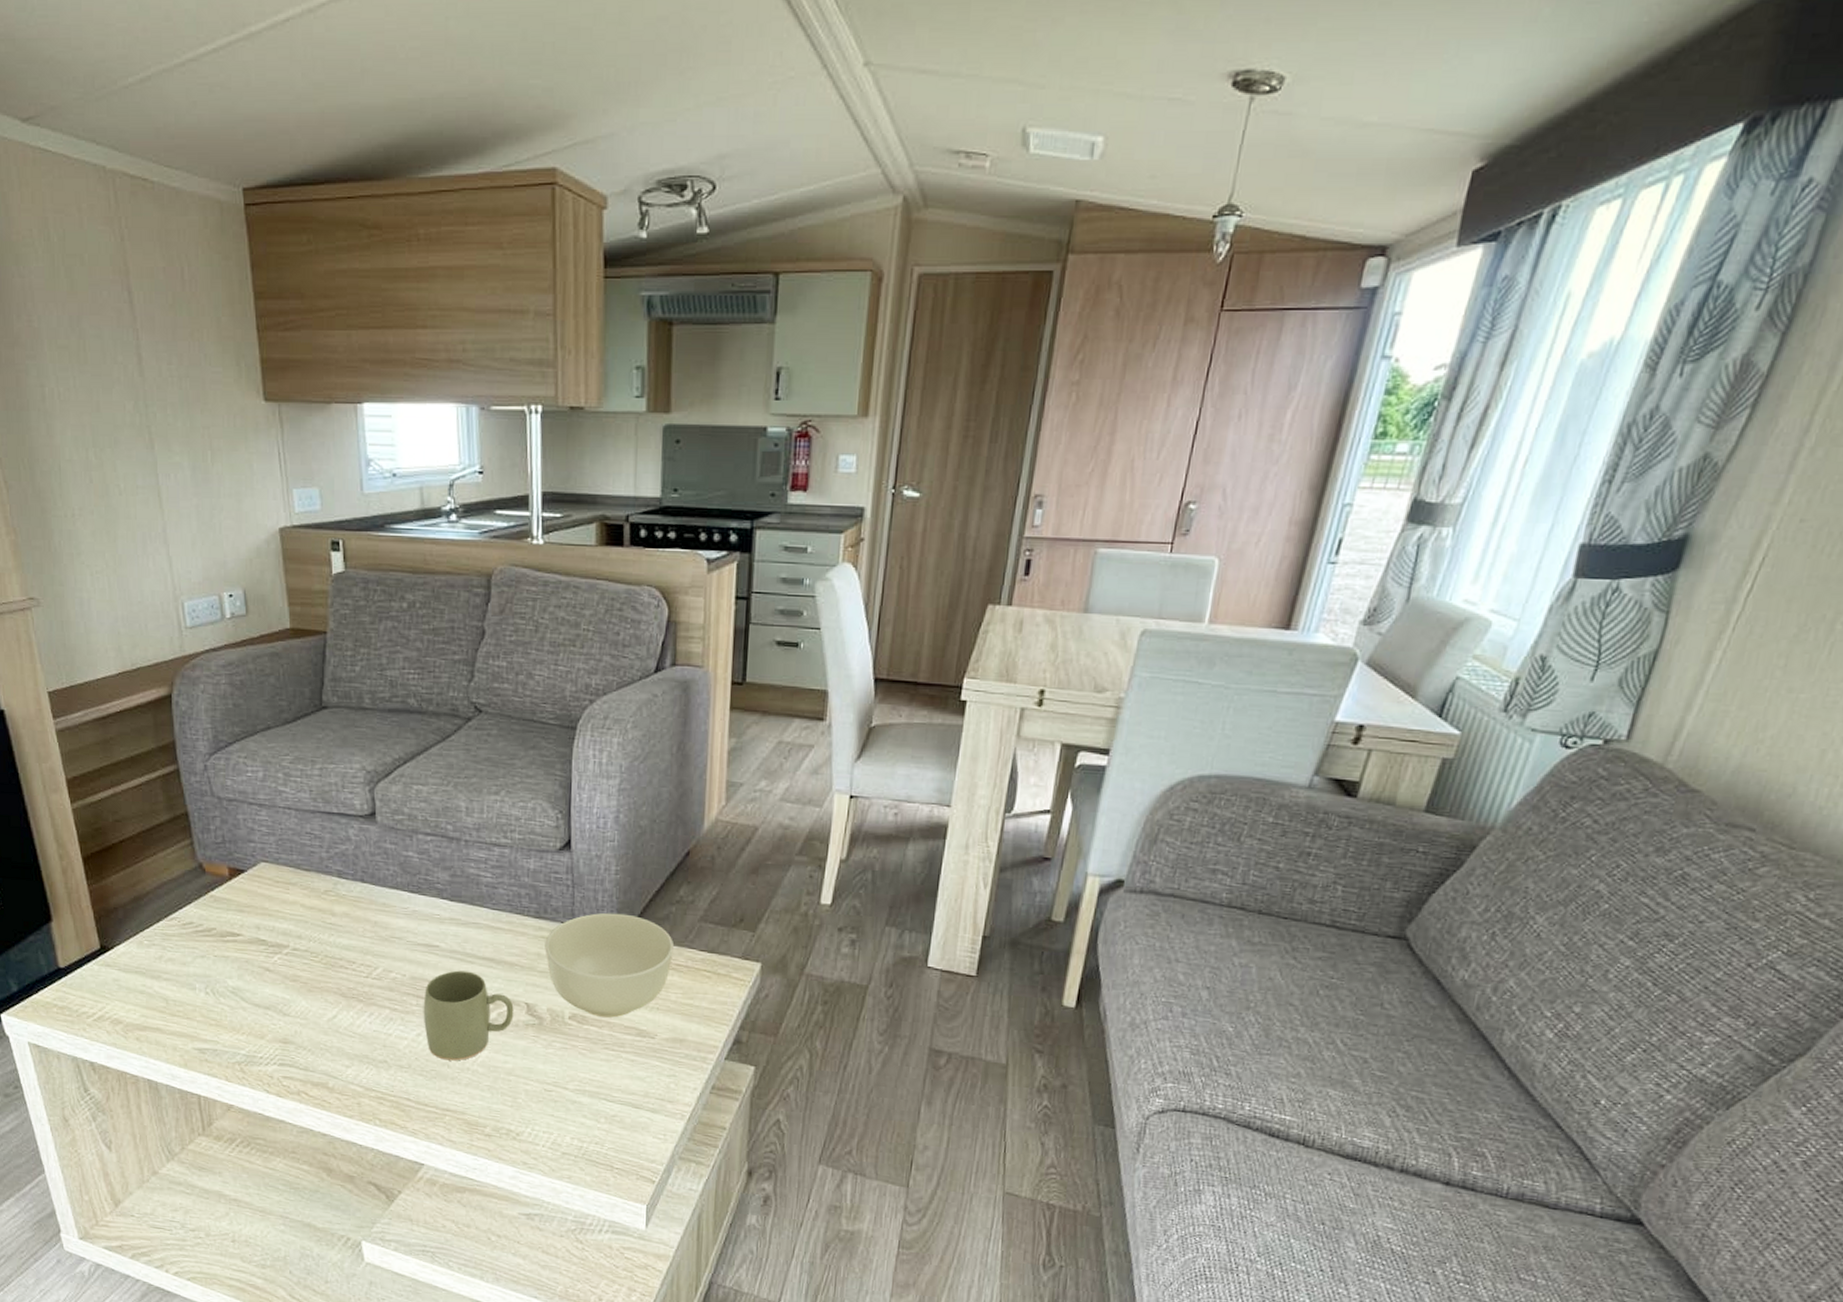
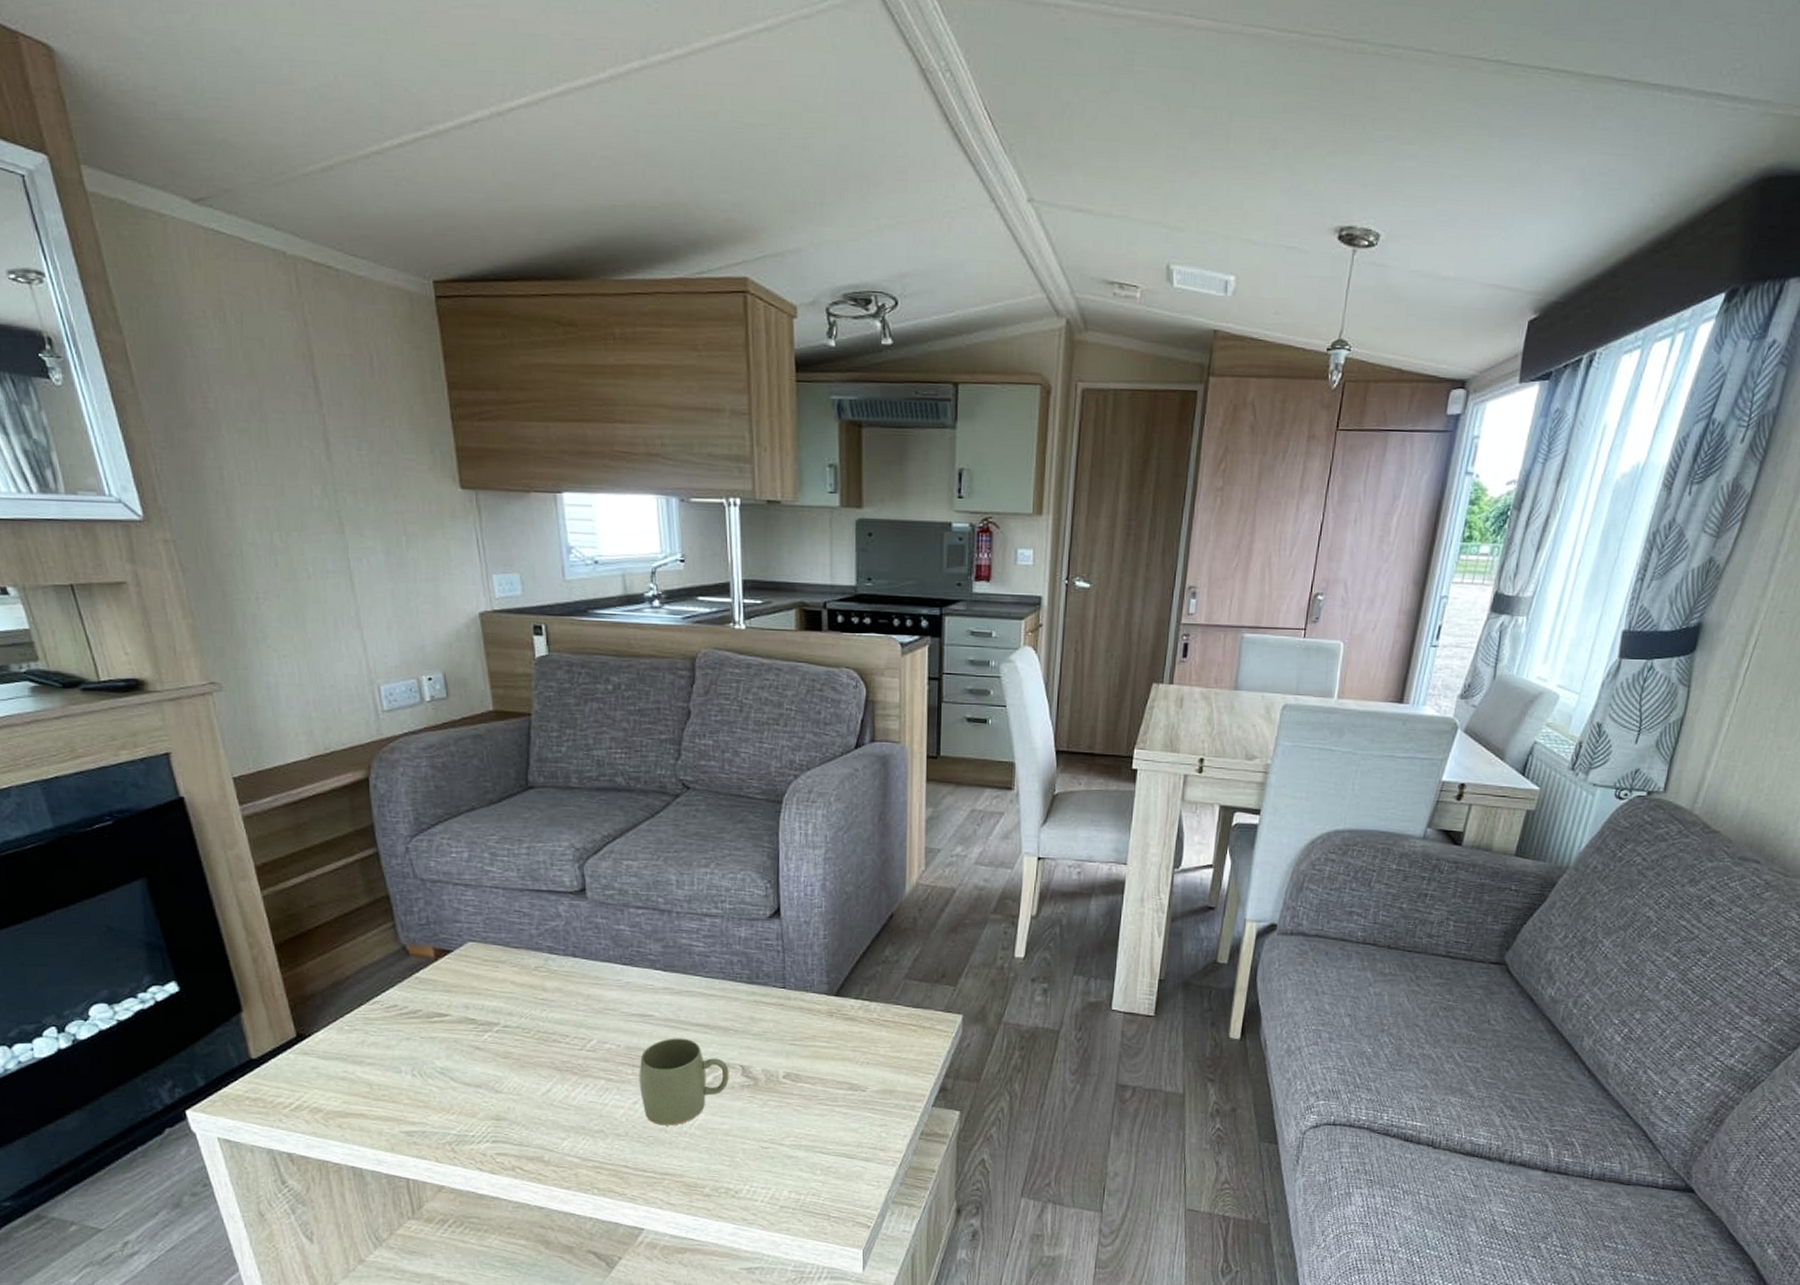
bowl: present [545,912,675,1018] -> none [758,975,882,1074]

